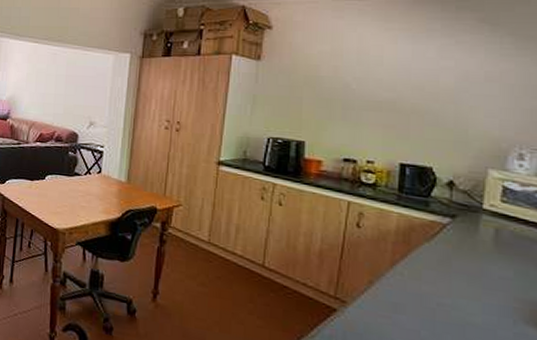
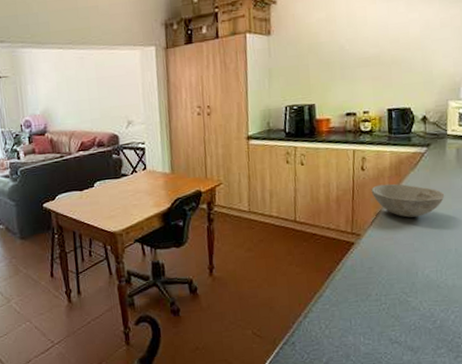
bowl: none [367,249,472,301] -> present [371,183,445,218]

